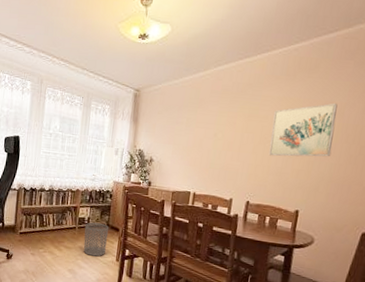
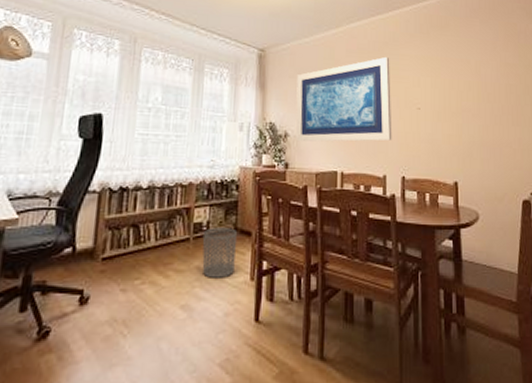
wall art: none [159,97,252,171] -> present [296,56,392,142]
wall art: present [269,103,338,157] -> none [415,61,477,121]

